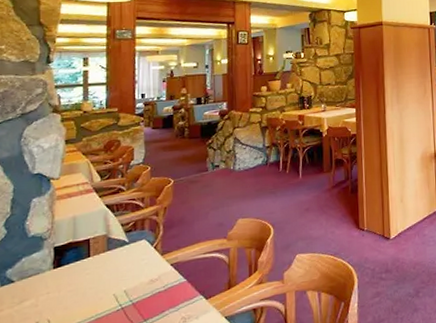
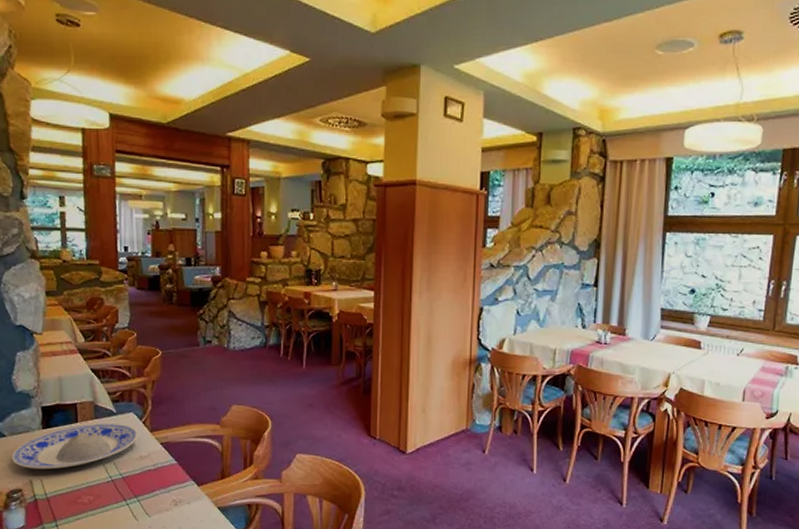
plate: none [19,252,150,311] -> present [11,423,139,469]

